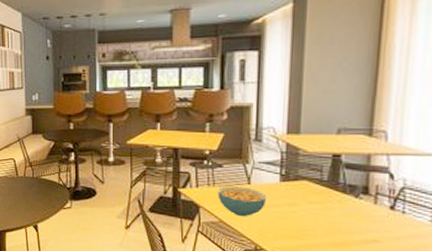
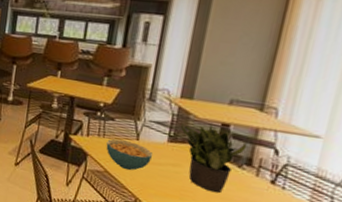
potted plant: none [292,155,361,228] -> present [181,122,248,193]

